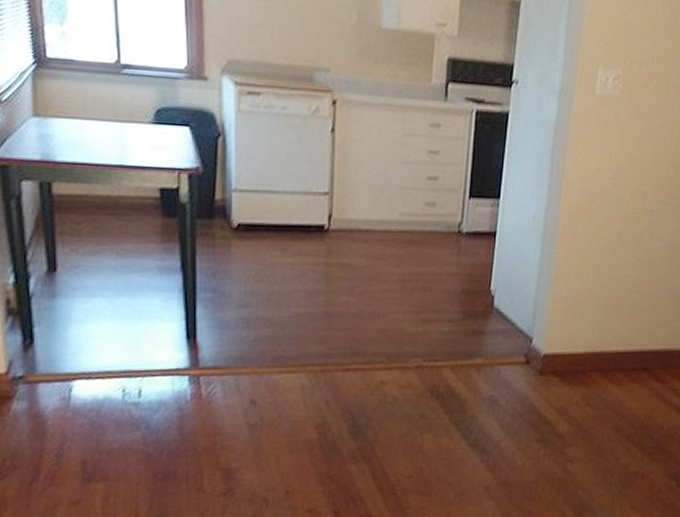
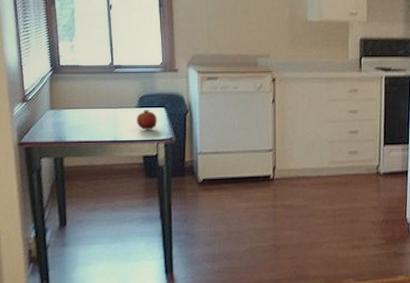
fruit: none [152,127,179,155] -> present [137,110,157,130]

